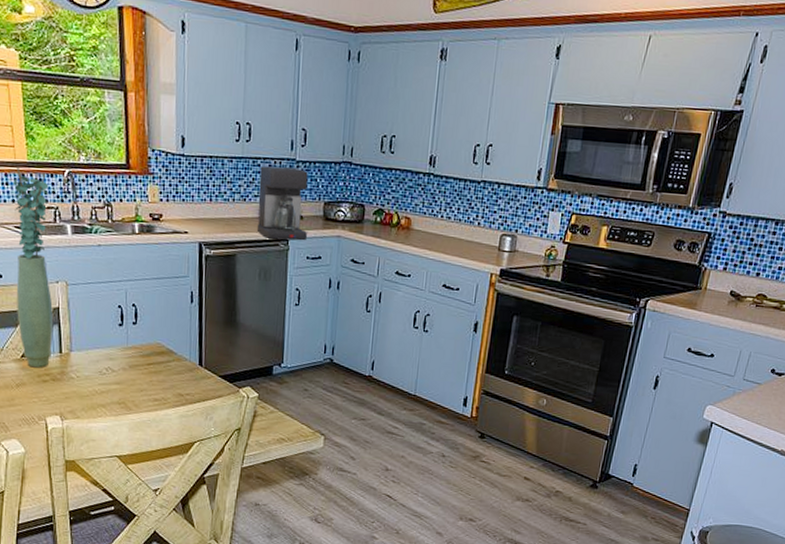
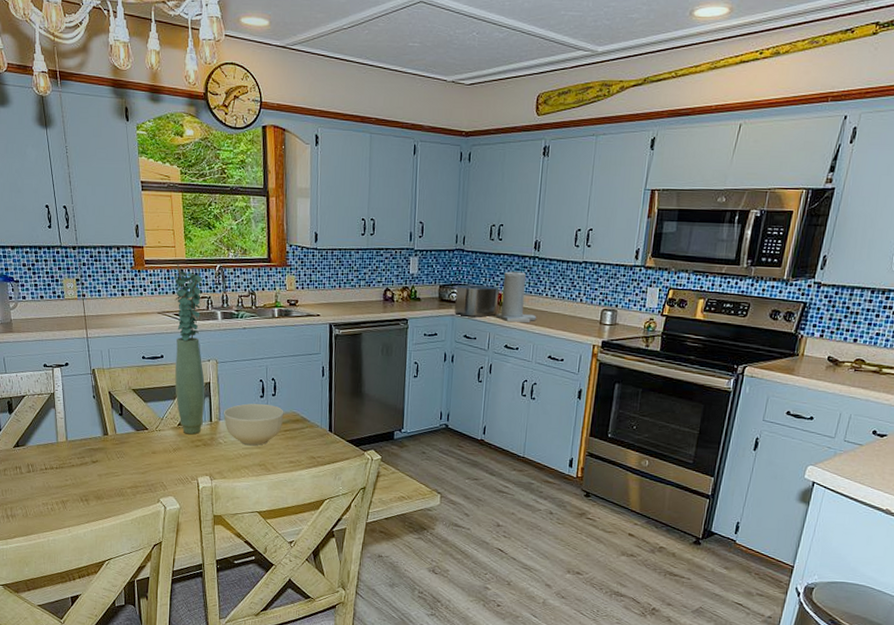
bowl: none [75,332,147,381] -> present [223,403,284,446]
coffee maker: present [256,166,308,241] -> none [380,255,425,320]
toaster: none [341,202,391,240] -> present [455,284,500,318]
paper towel: none [387,189,430,248] -> present [496,271,536,323]

